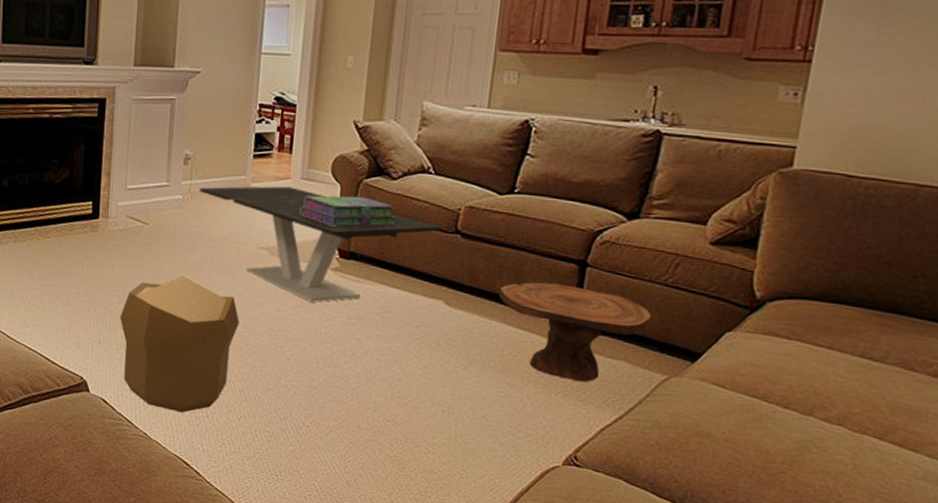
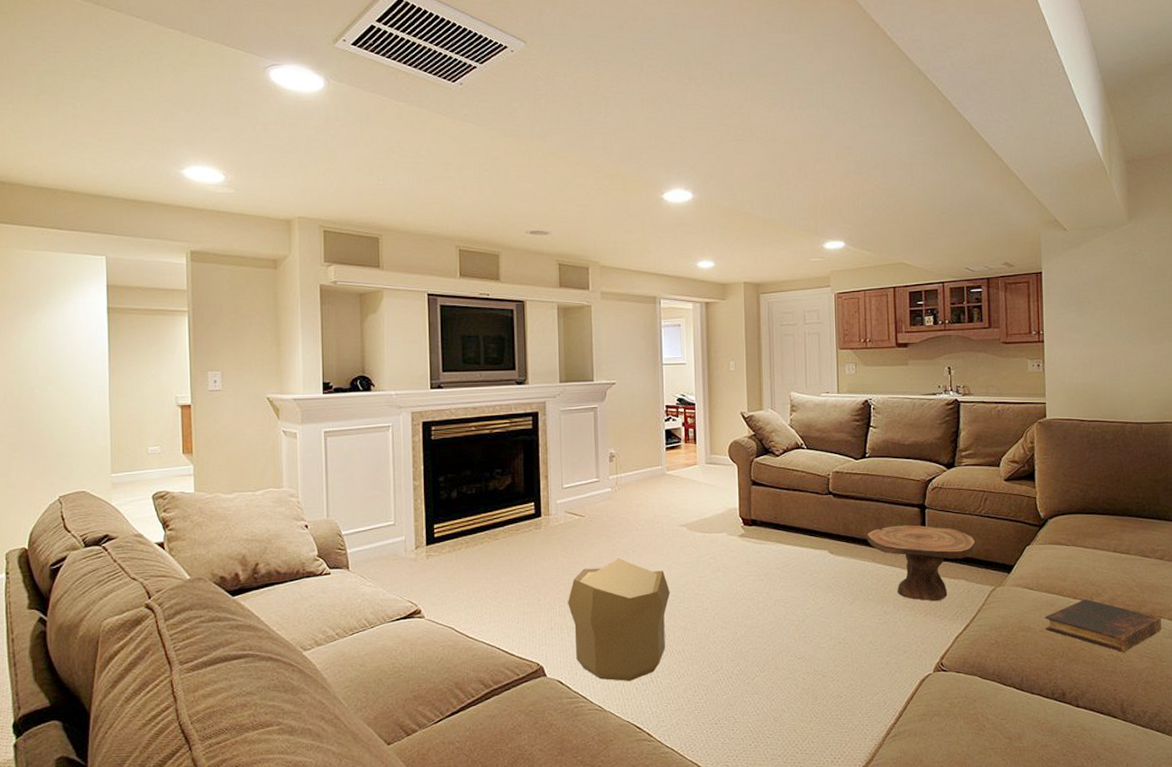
coffee table: present [200,186,443,303] -> none [625,471,819,566]
stack of books: present [301,195,397,227] -> none [709,473,783,500]
book: none [733,411,917,486] -> present [1045,599,1162,652]

